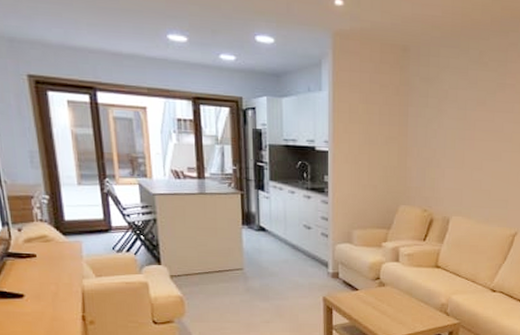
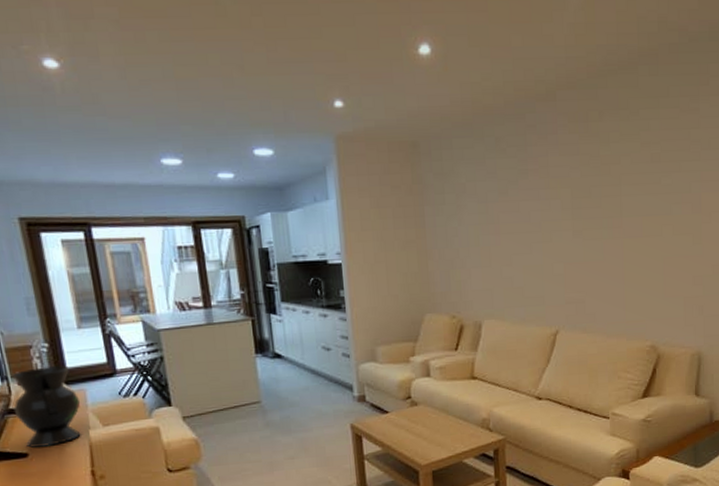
decorative vase: none [12,216,76,290] -> present [11,365,81,448]

